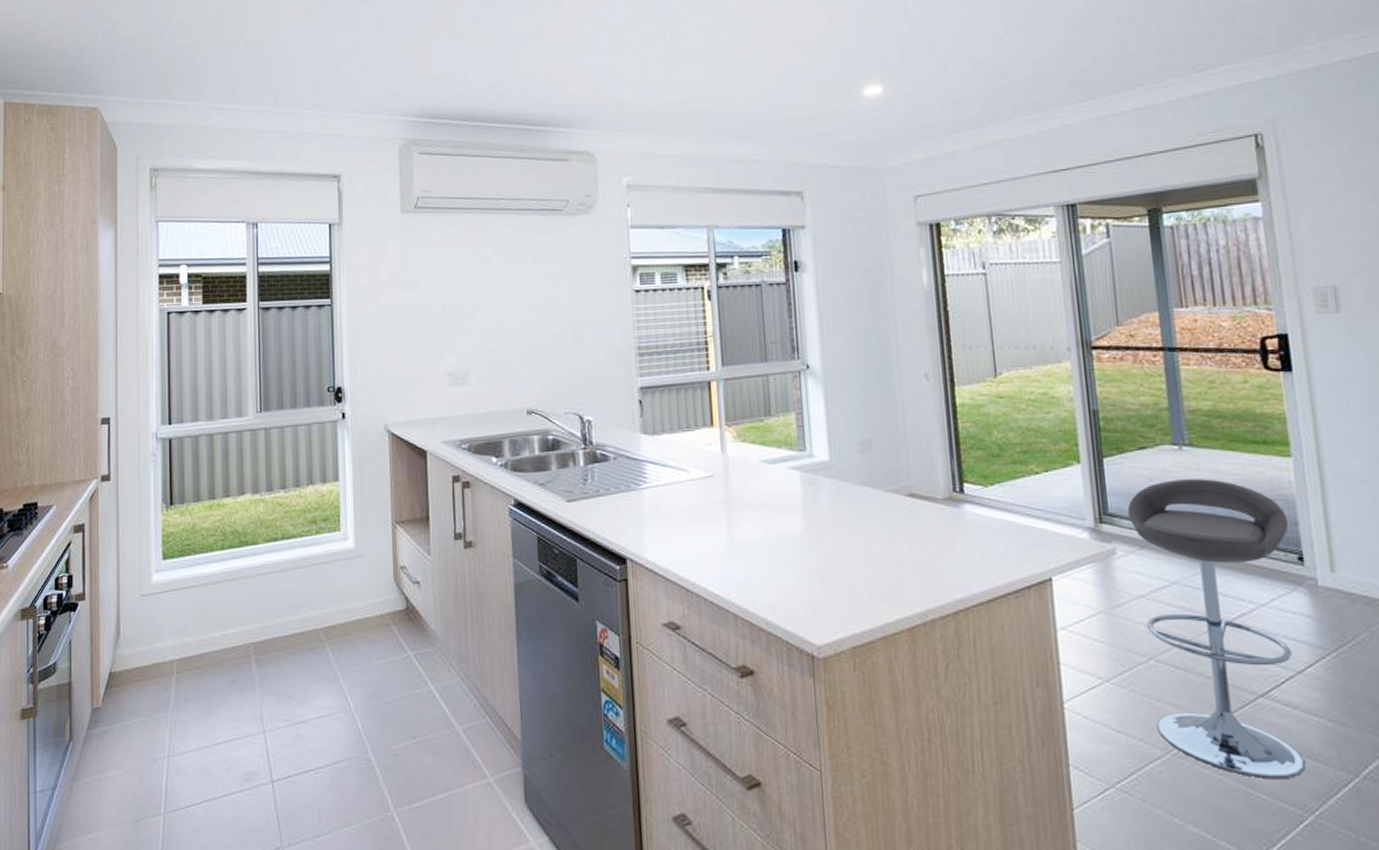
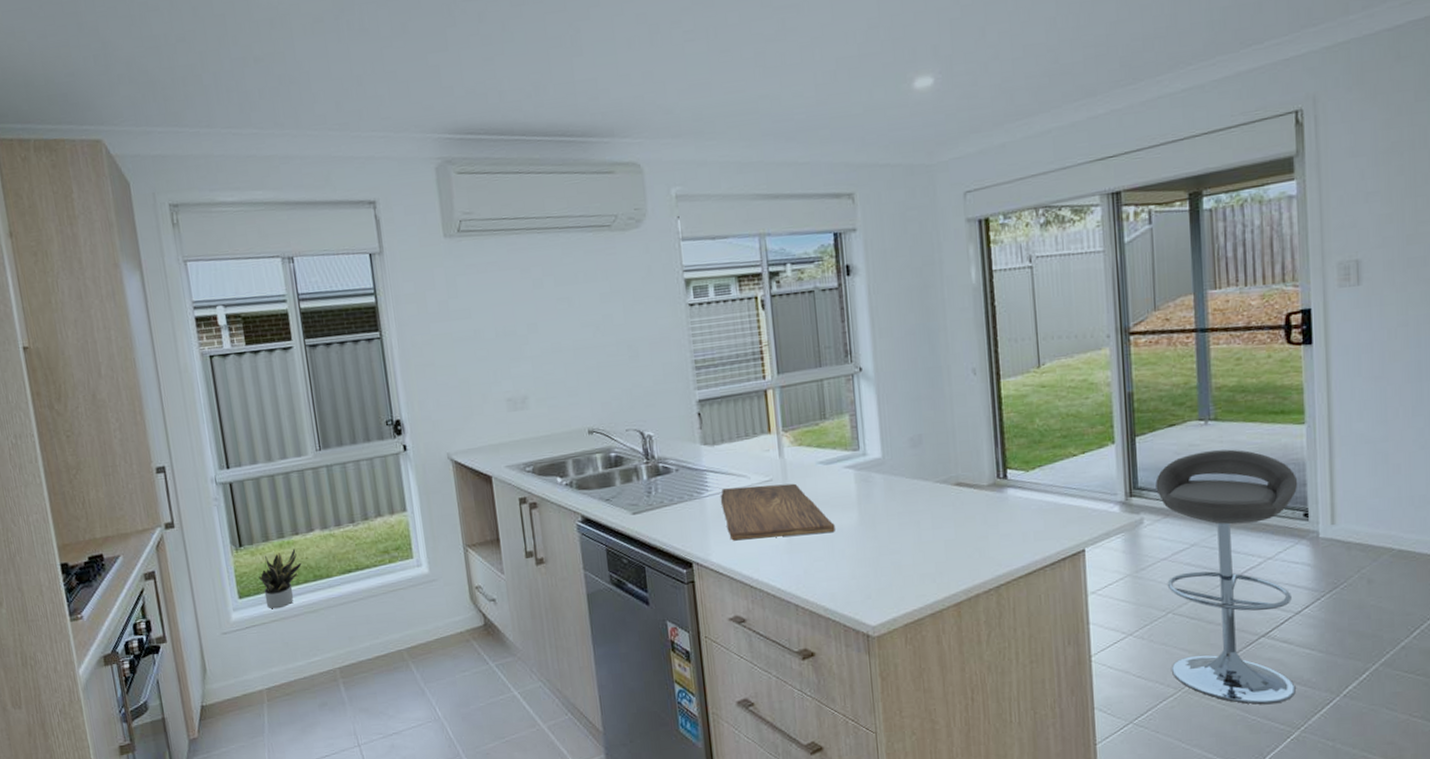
potted plant: none [184,511,229,574] -> present [258,548,302,609]
cutting board: none [659,481,779,539] -> present [721,483,835,541]

